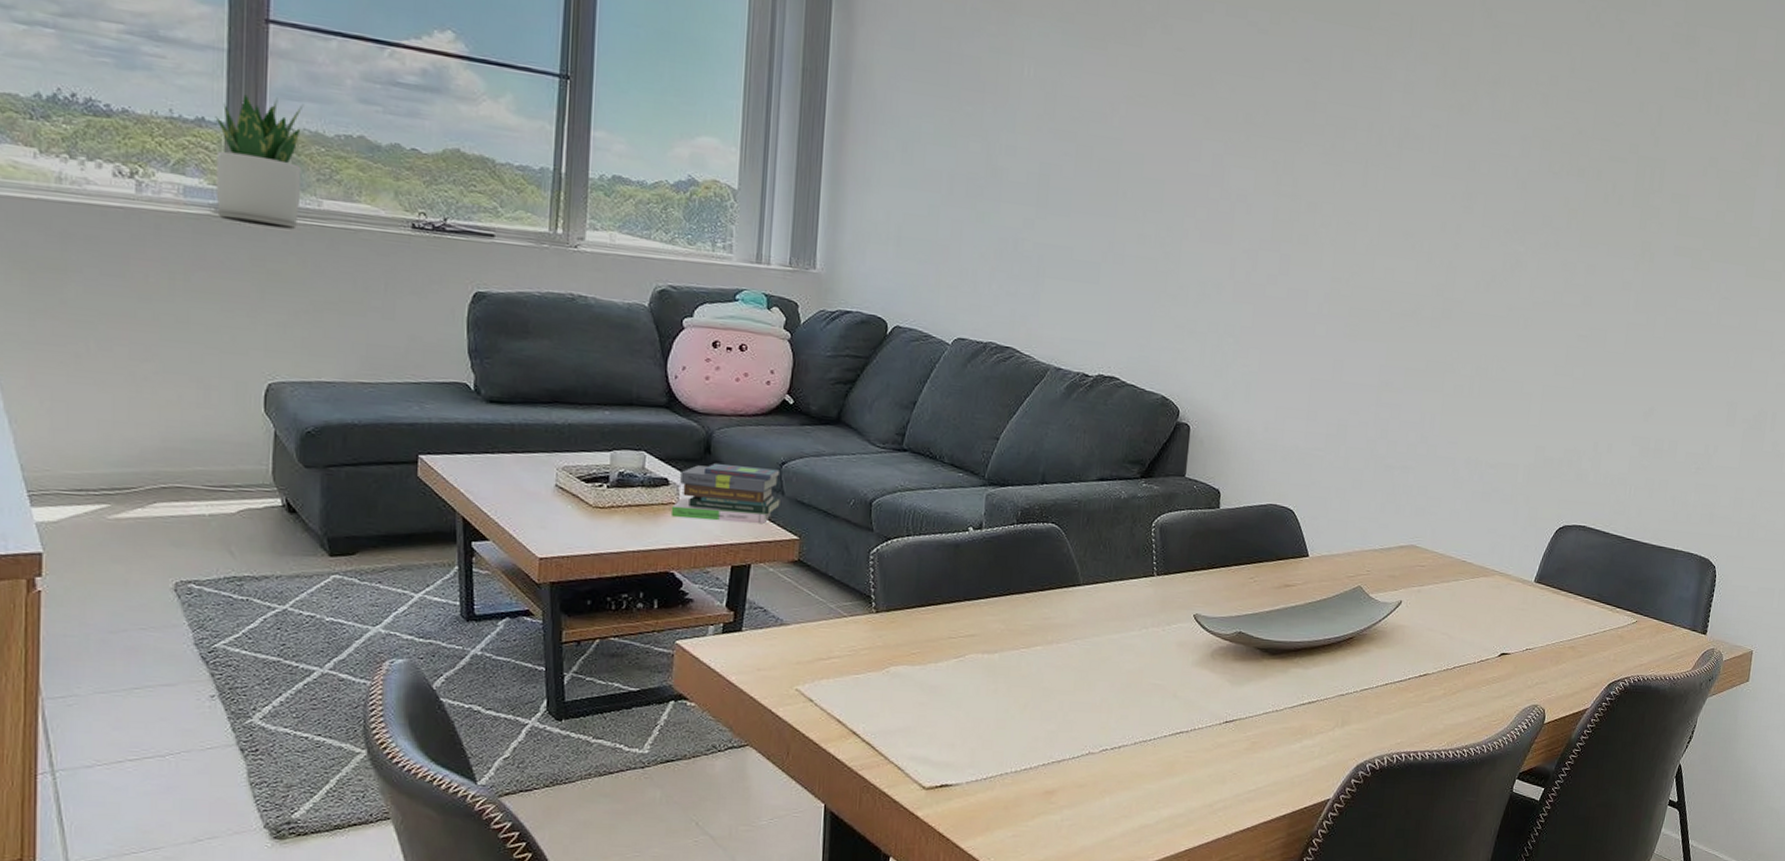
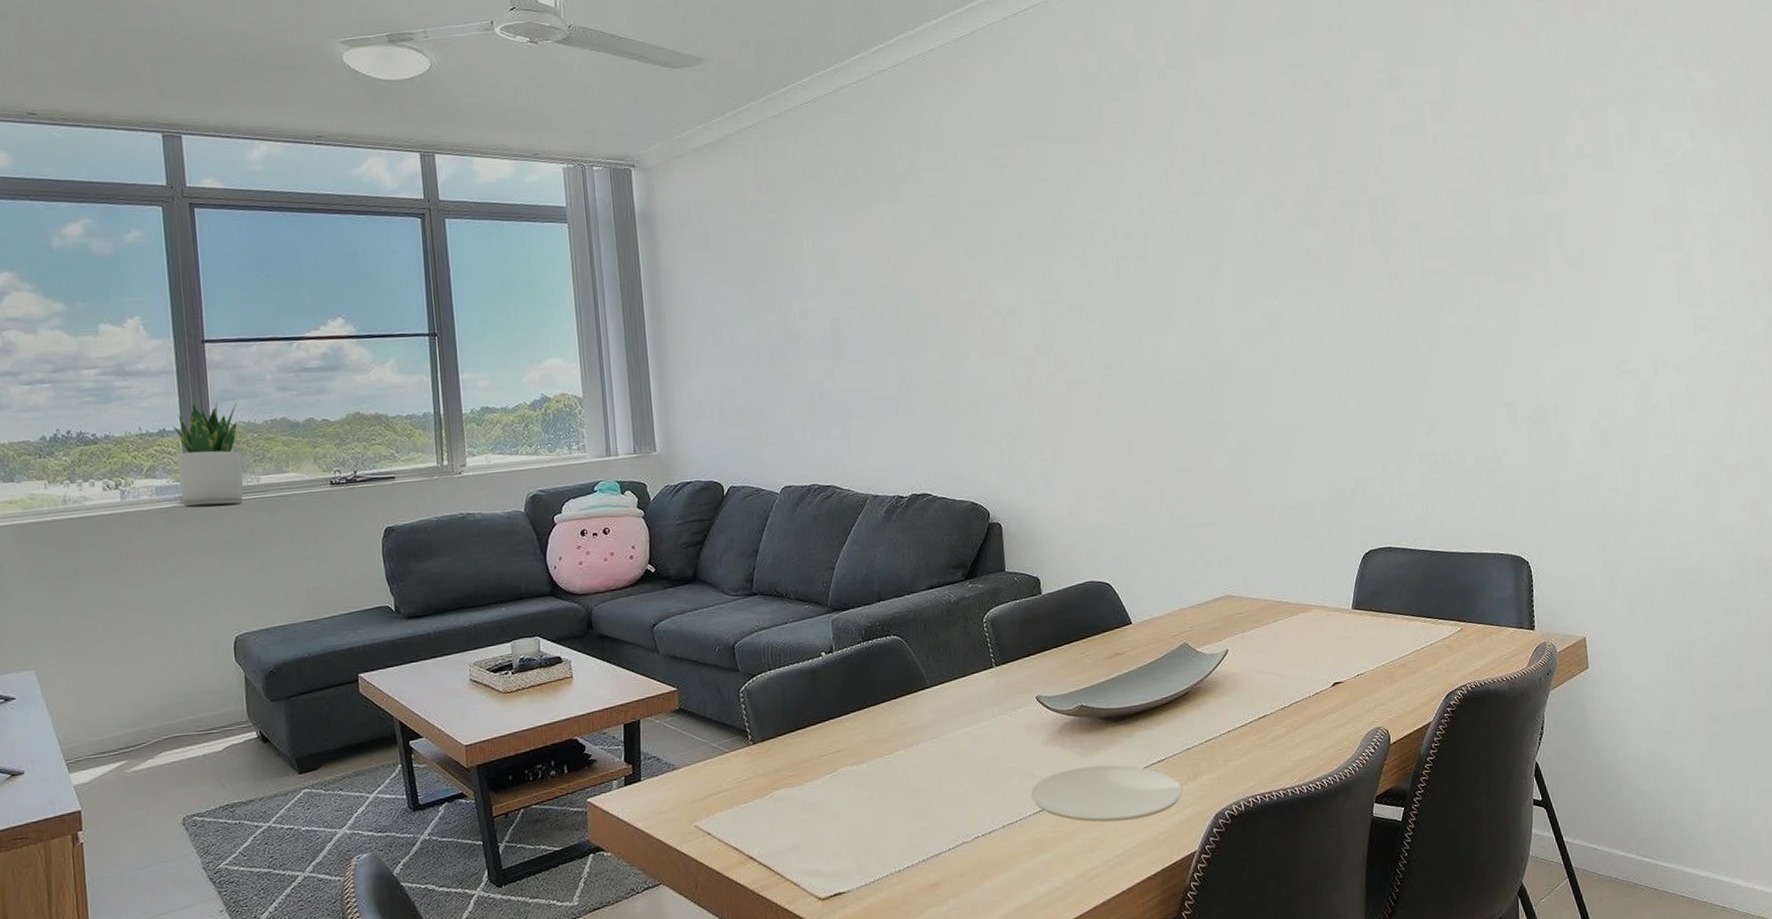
books: present [671,462,780,525] -> none [566,632,657,690]
plate: none [1170,695,1329,758] -> present [1031,765,1183,823]

